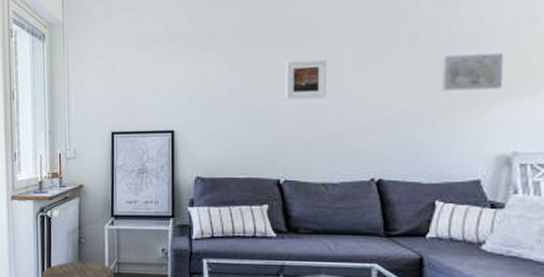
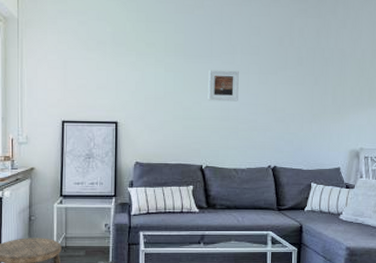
wall art: present [441,53,504,91] -> none [317,75,357,102]

